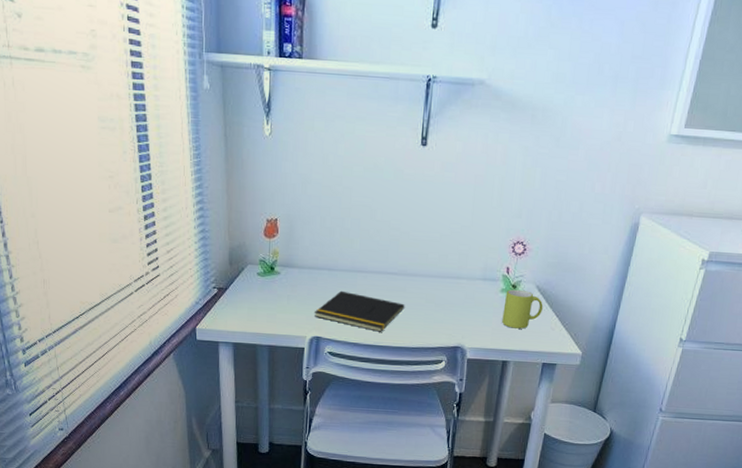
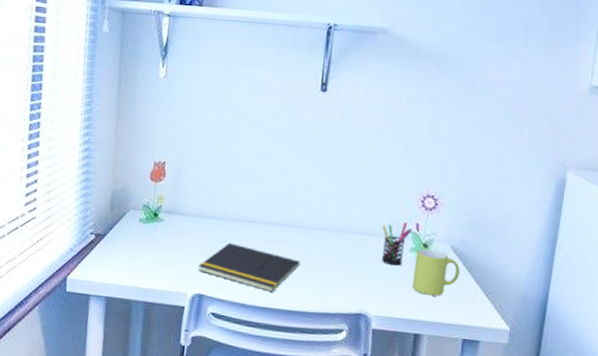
pen holder: none [476,267,503,305] -> present [381,222,412,266]

